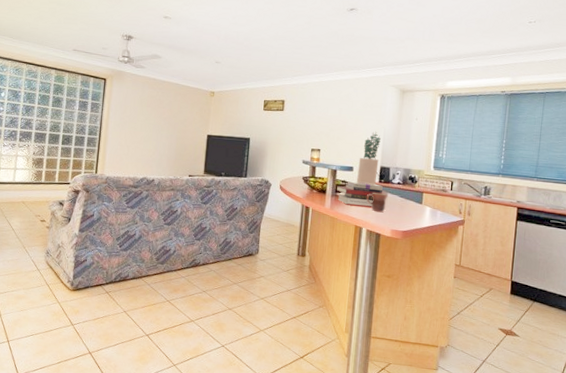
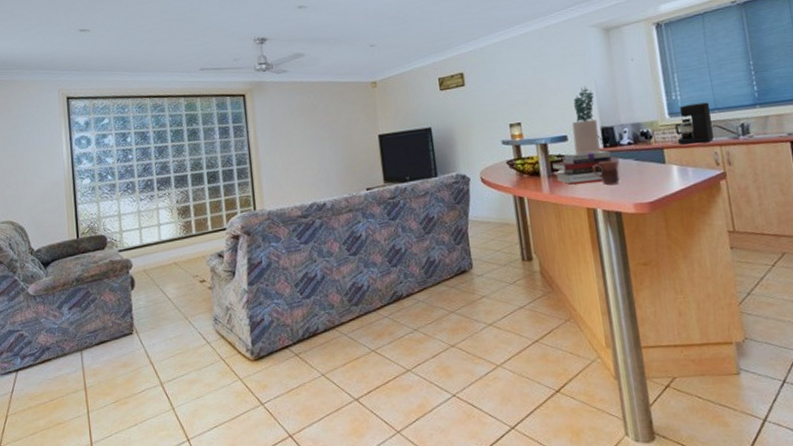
coffee maker: none [435,163,466,195] -> present [675,102,714,145]

